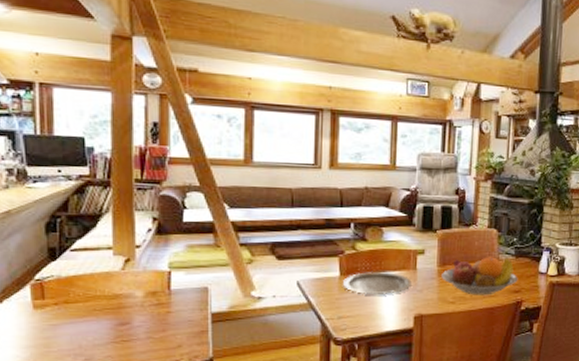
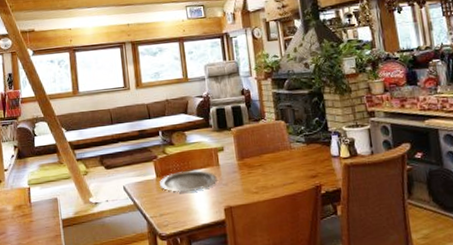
fruit bowl: present [441,257,518,296] -> none [242,145,313,184]

